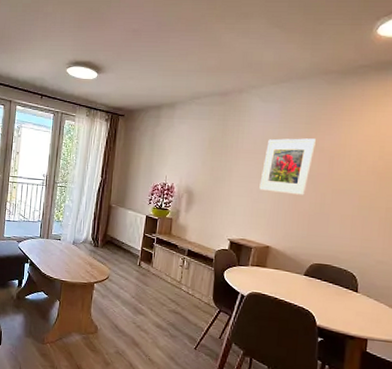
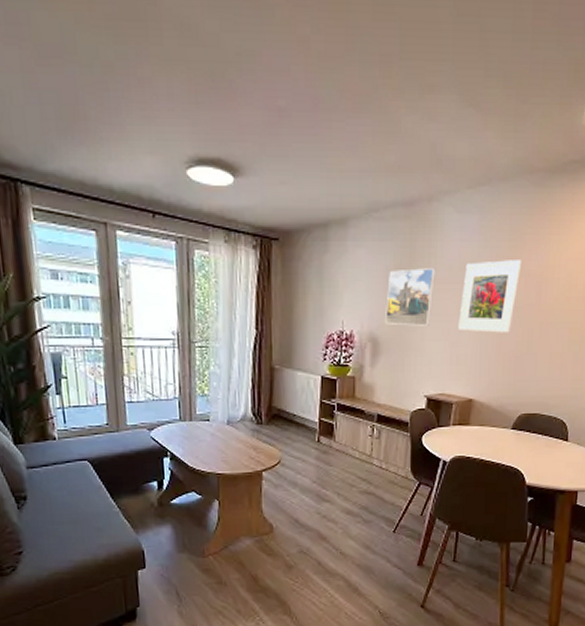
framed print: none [199,141,242,185] -> present [385,268,435,326]

